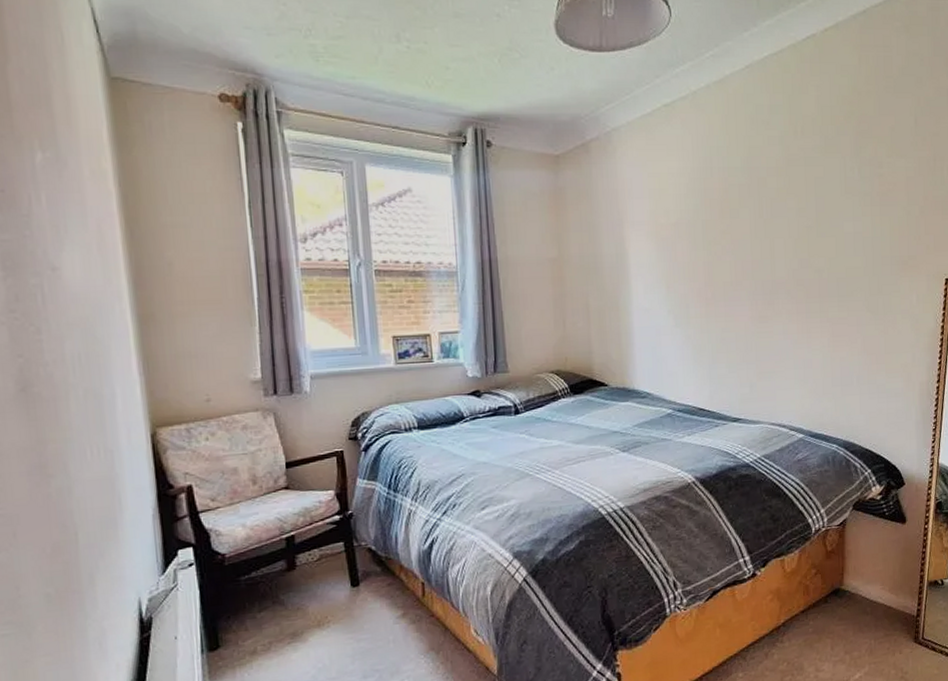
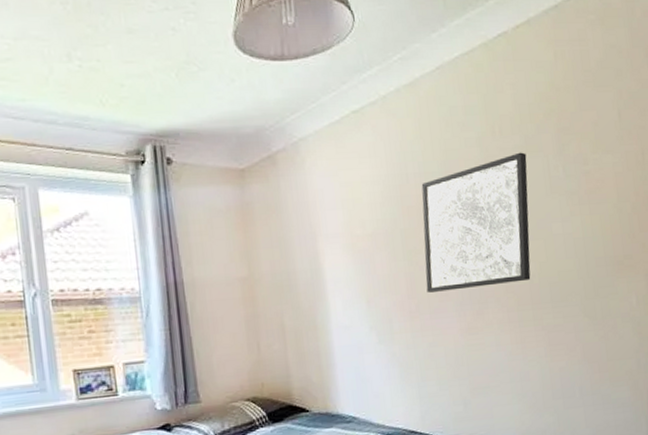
wall art: none [722,152,825,281] -> present [421,152,531,293]

